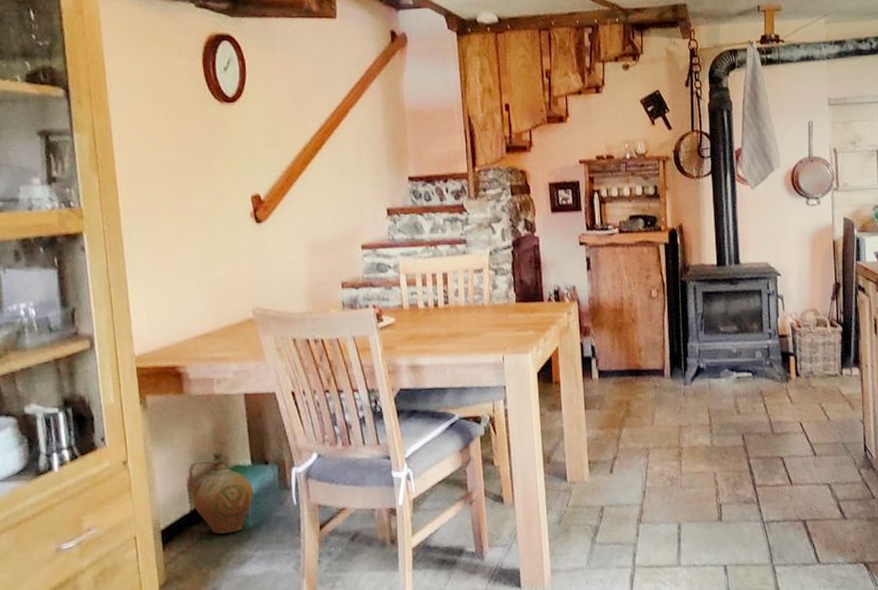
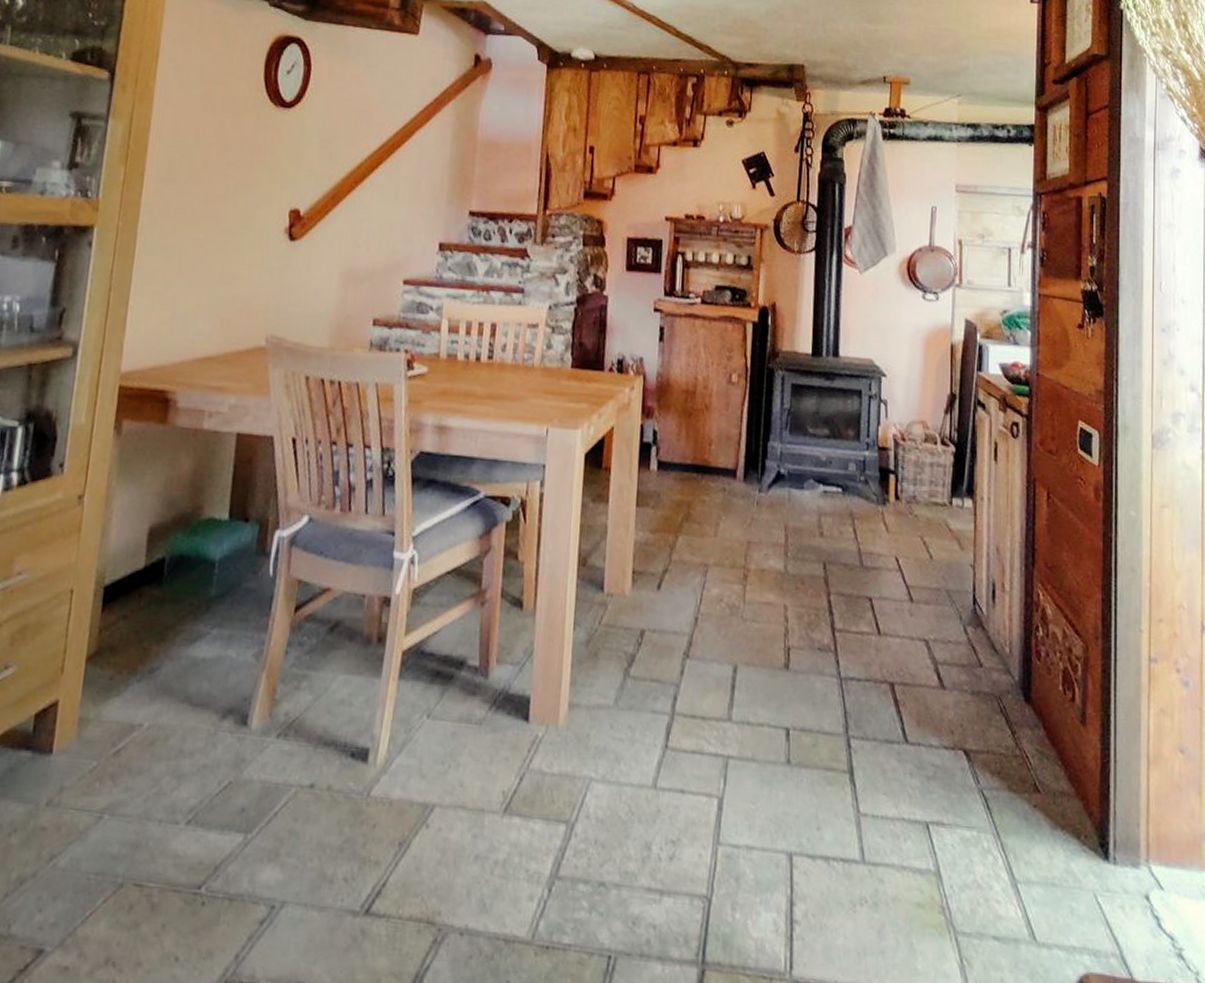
ceramic jug: present [188,452,255,534] -> none [148,499,226,601]

